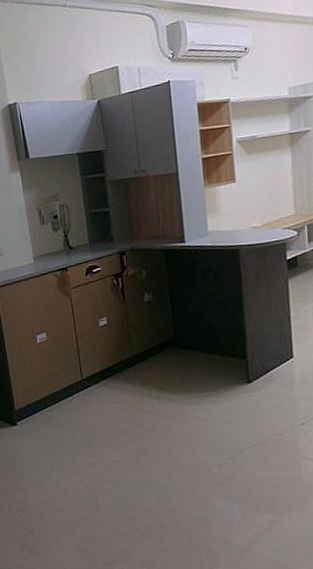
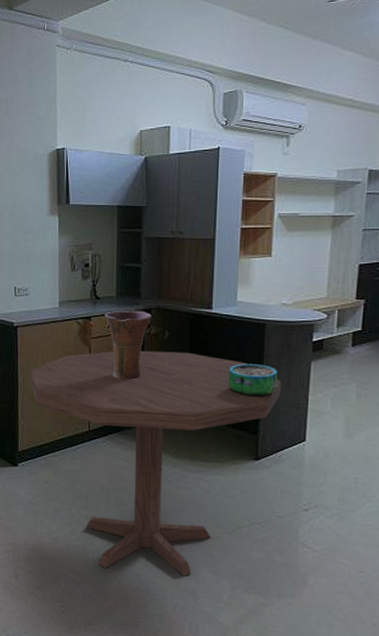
dining table: none [14,288,264,511] -> present [29,350,282,576]
vase: none [80,254,127,325] -> present [104,310,152,380]
decorative bowl: none [209,289,259,323] -> present [228,363,278,397]

